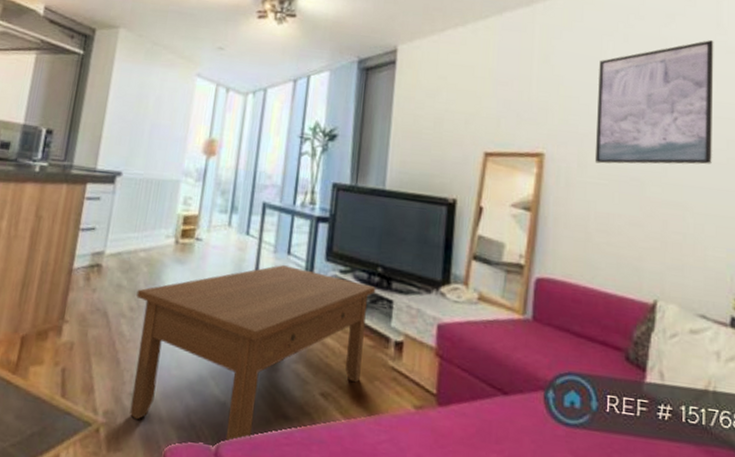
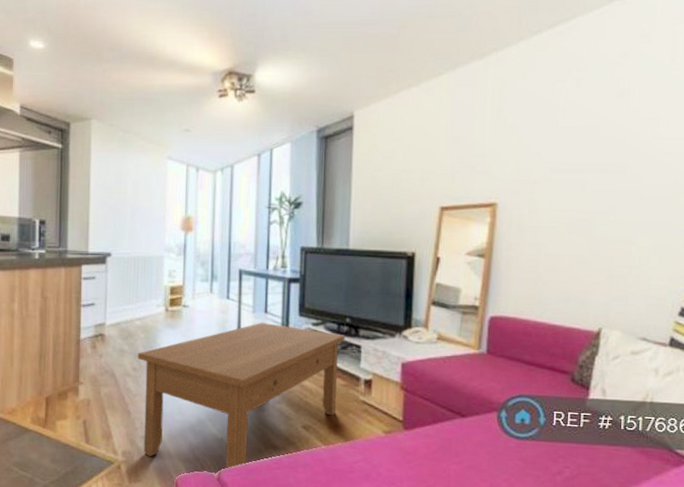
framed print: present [594,40,714,165] -> none [545,76,668,208]

